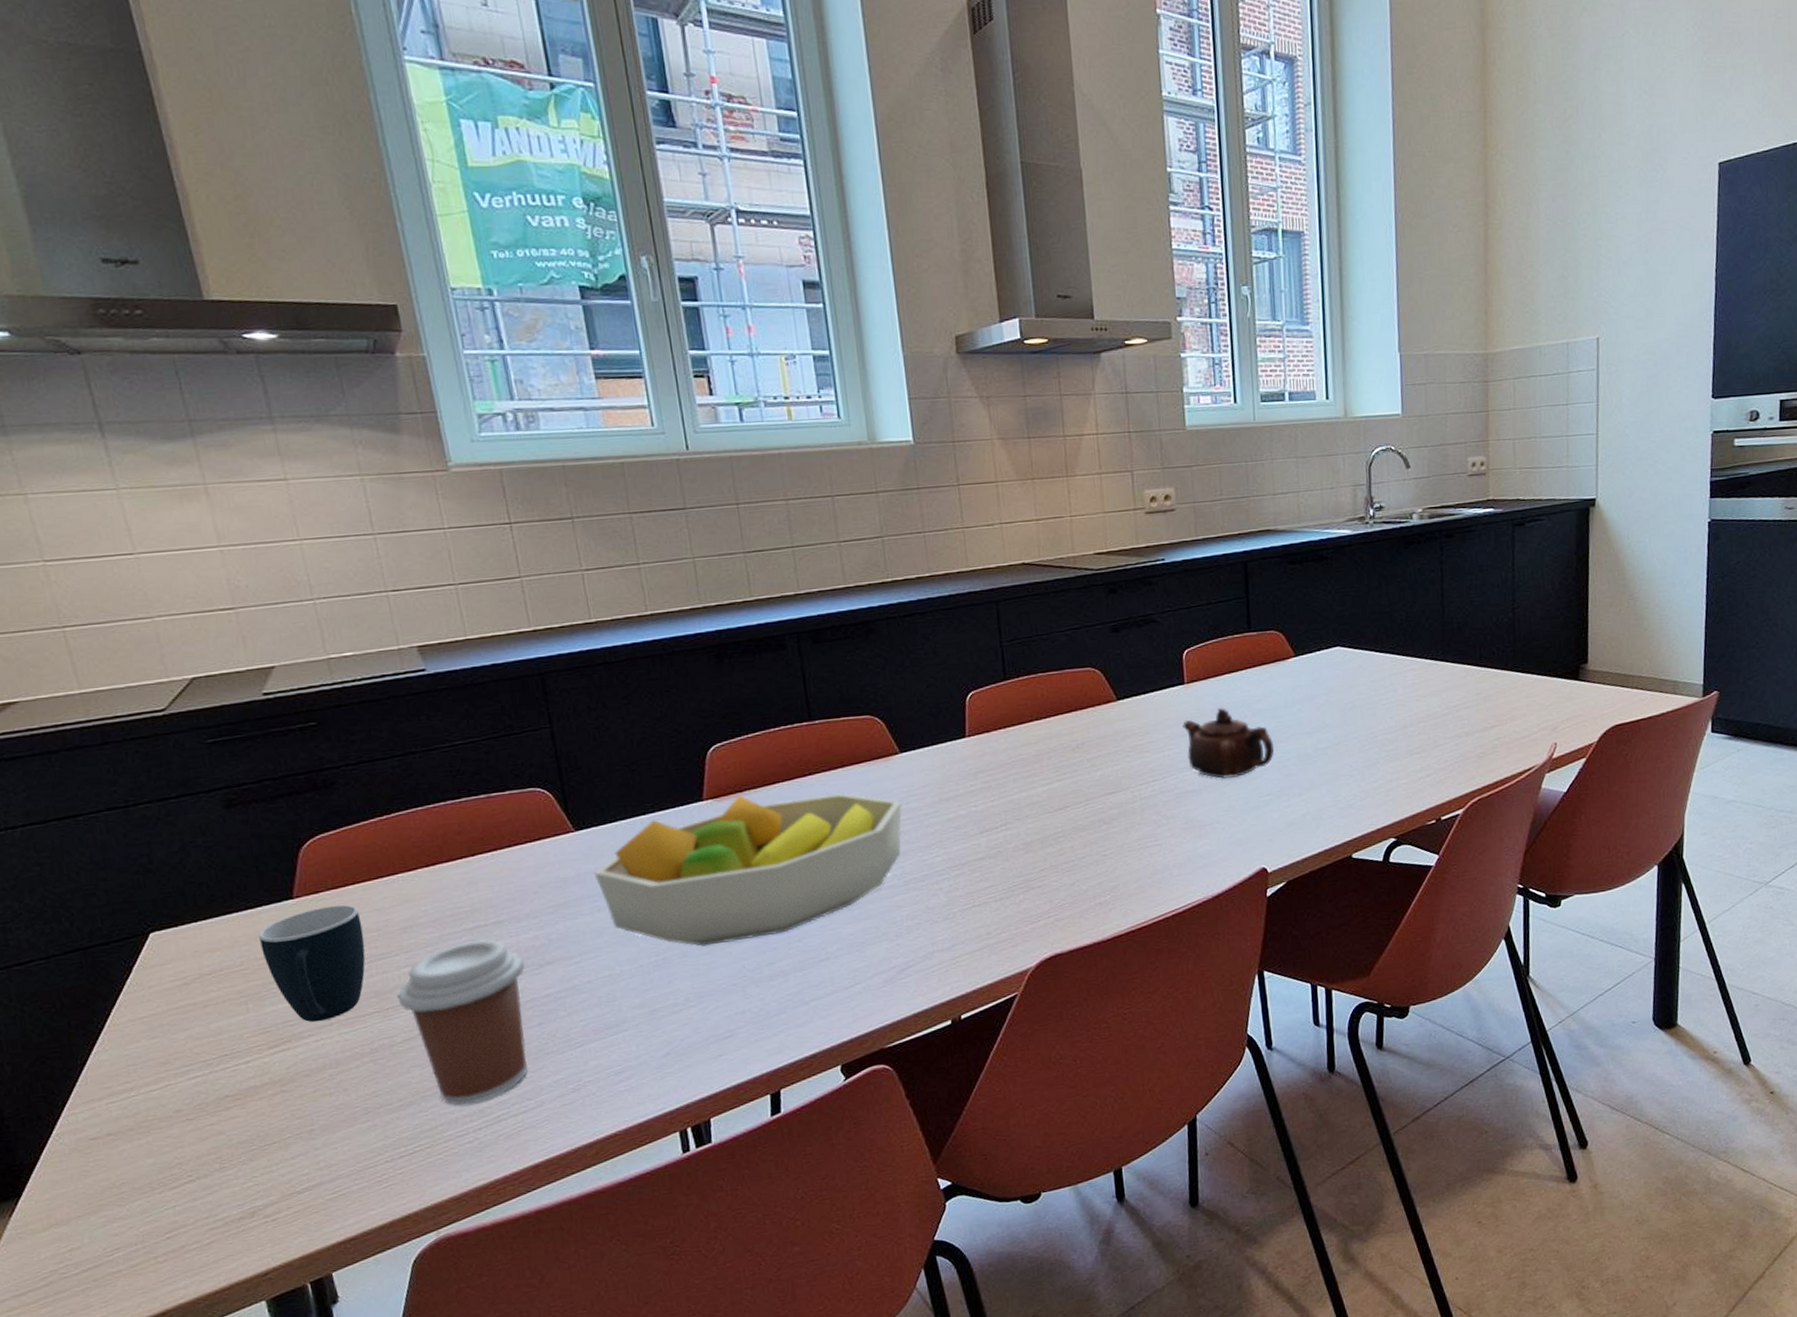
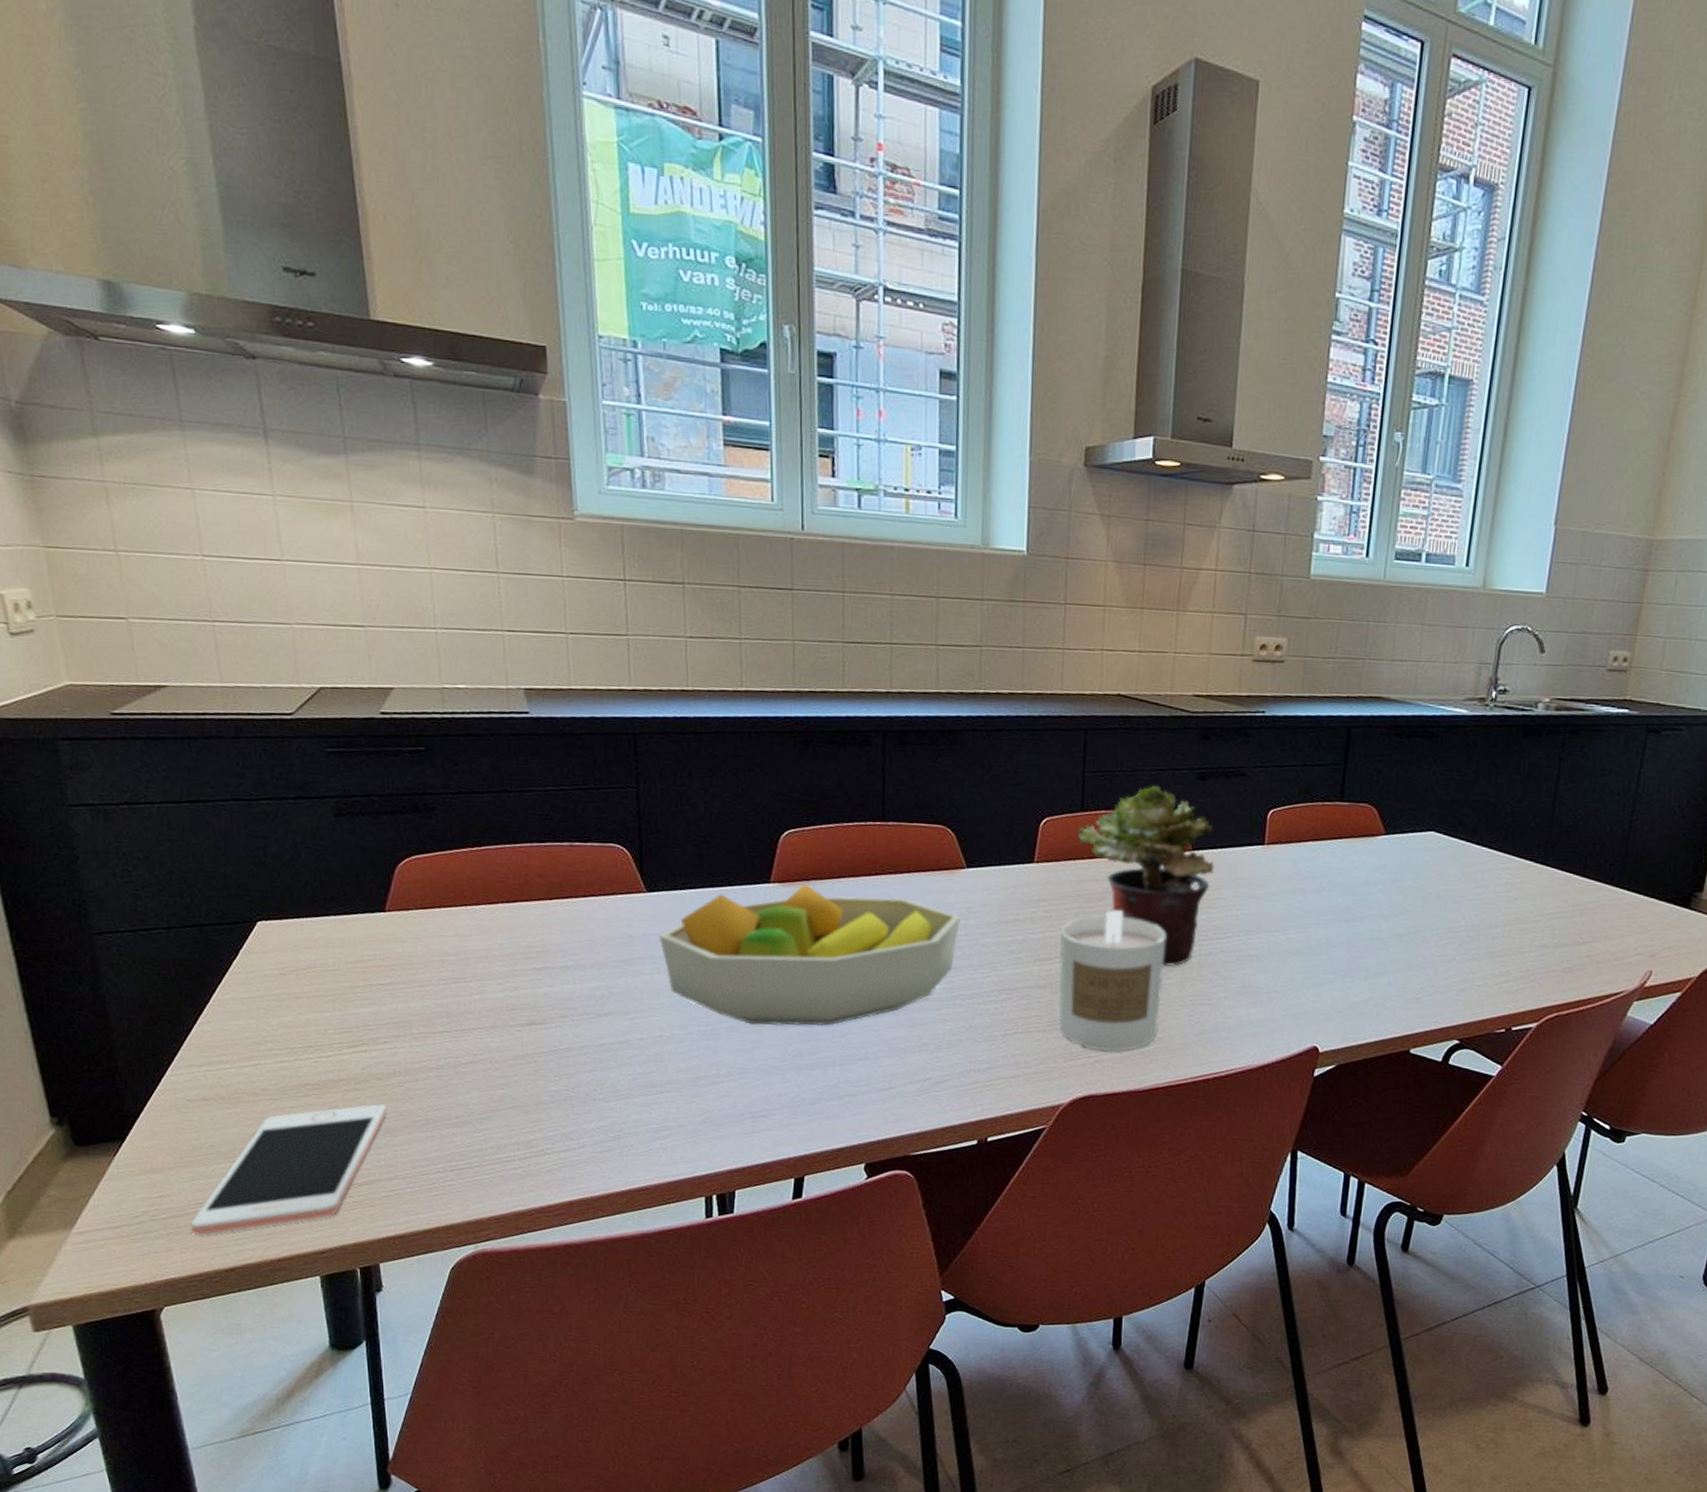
cell phone: none [108,1100,321,1285] -> present [190,1103,387,1235]
mug: present [259,904,366,1022] -> none [352,924,444,1031]
coffee cup: present [397,939,528,1105] -> none [466,980,584,1134]
candle: none [1001,769,1112,910] -> present [1058,910,1167,1052]
potted plant: none [1004,644,1141,816] -> present [1078,786,1214,967]
teapot: present [1182,707,1275,779] -> none [1255,874,1348,949]

